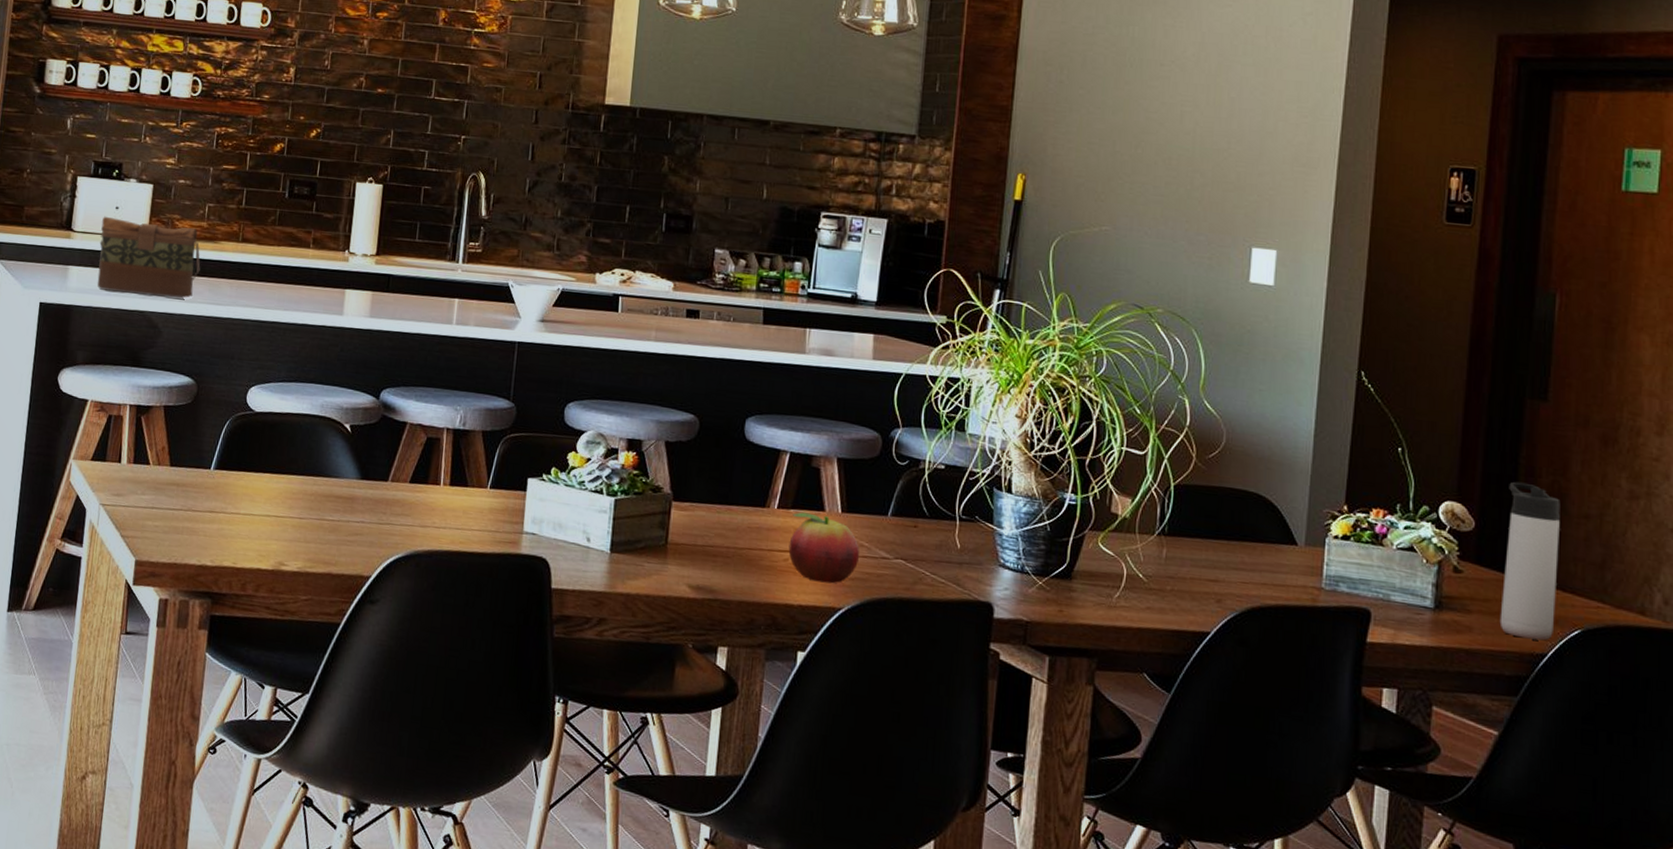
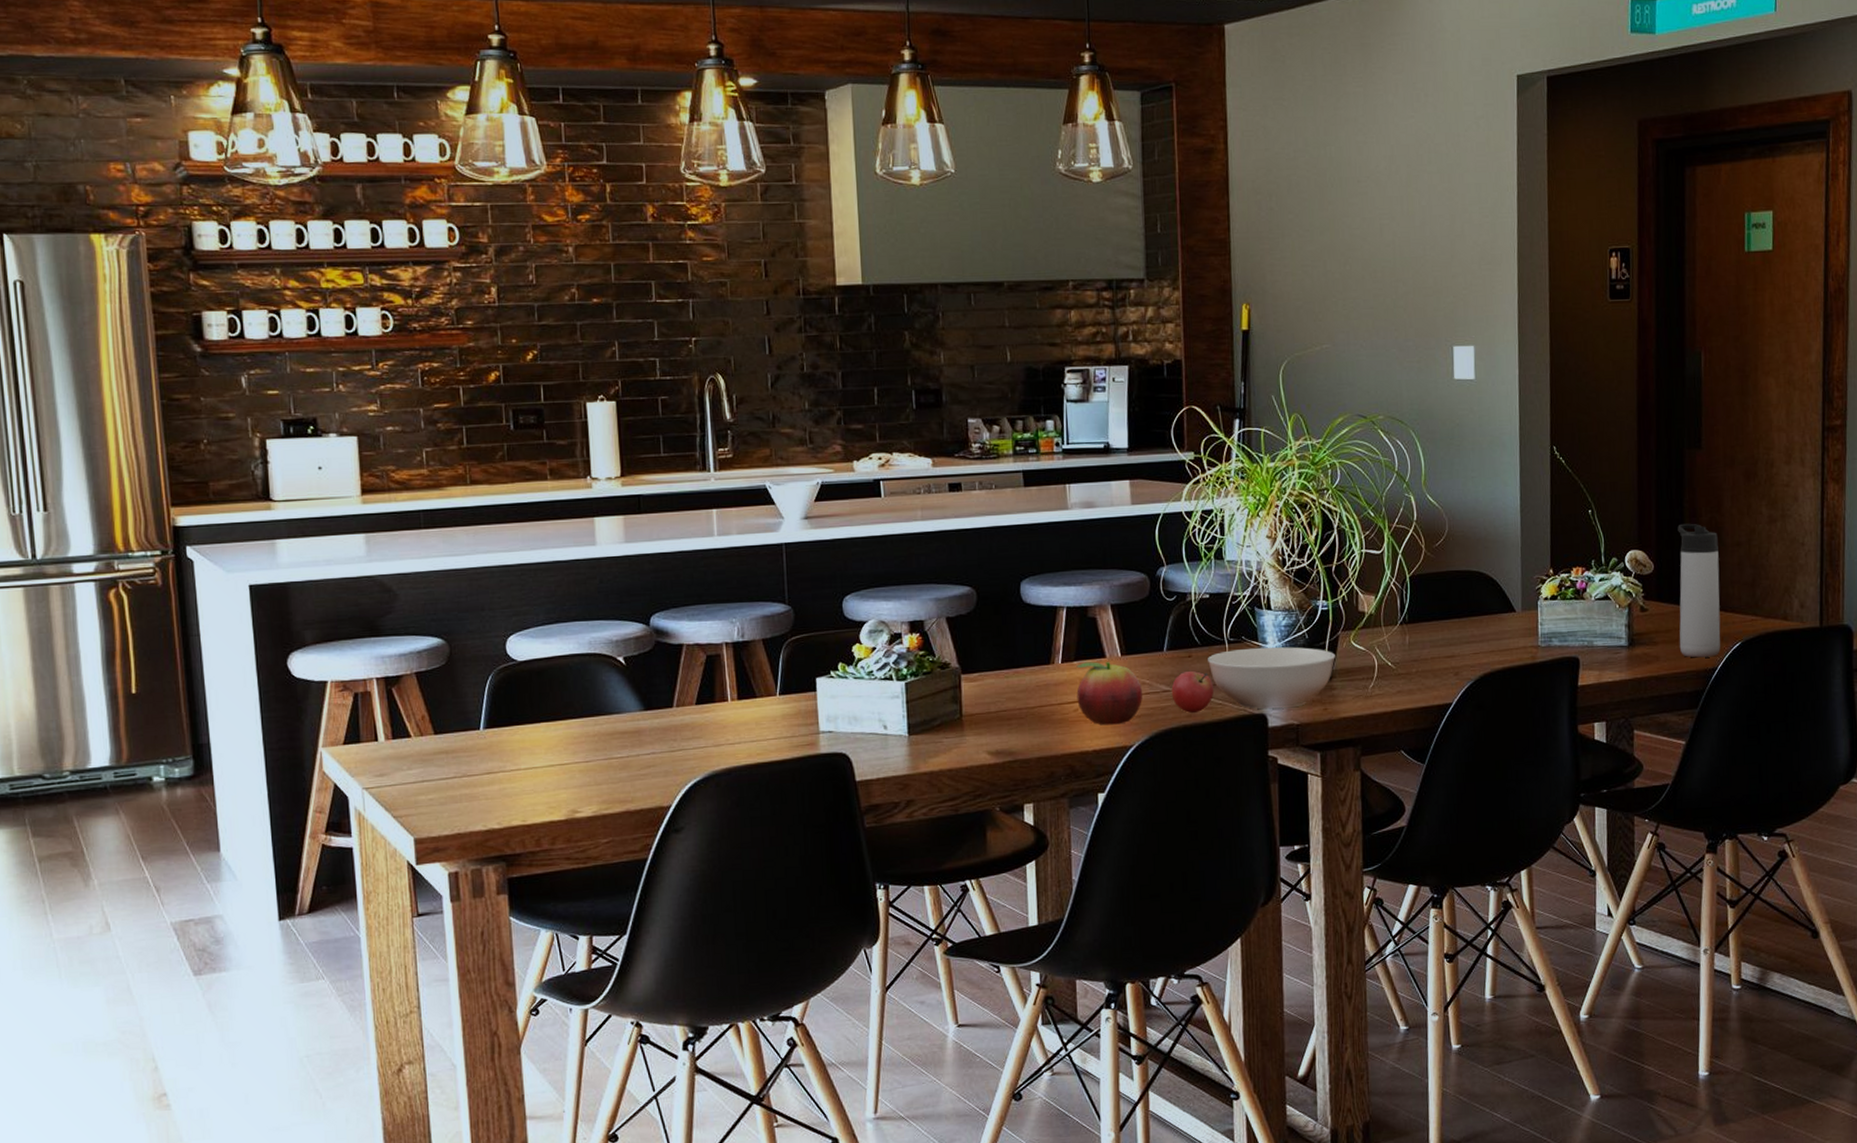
shoulder bag: present [96,216,201,298] -> none [305,478,429,560]
fruit: none [890,541,938,587] -> present [1171,670,1215,713]
bowl: none [933,528,1079,603] -> present [1207,647,1335,710]

